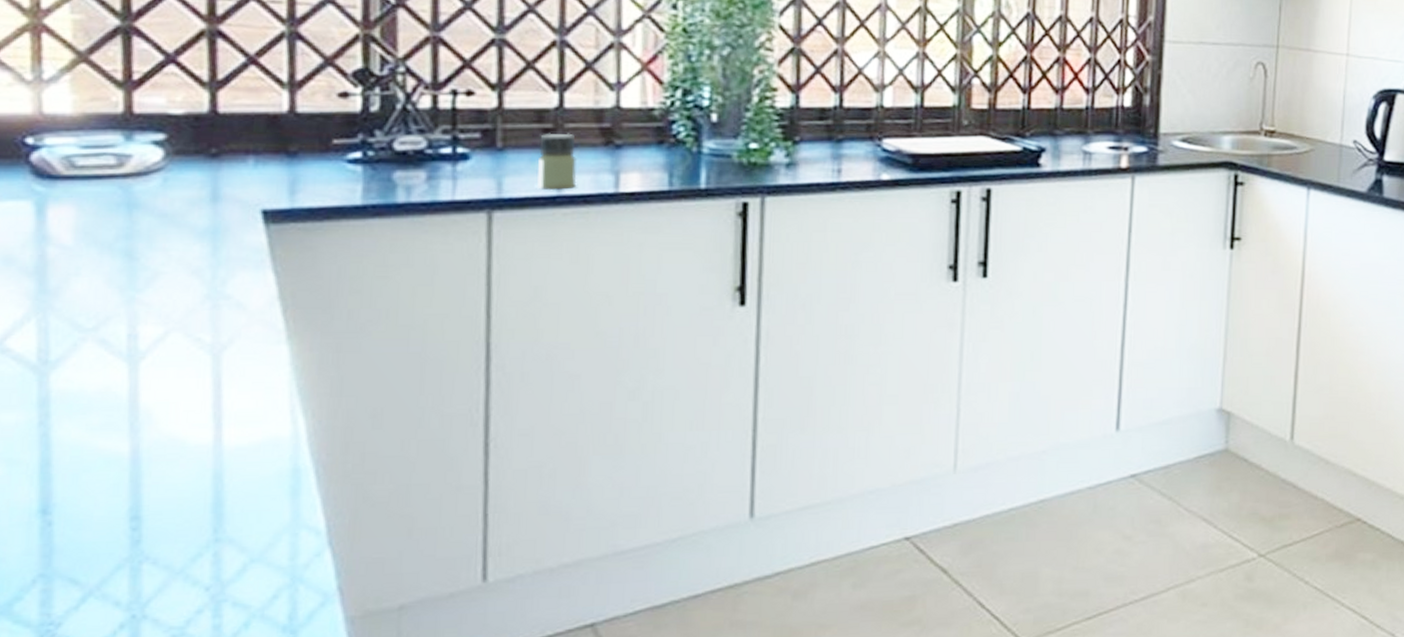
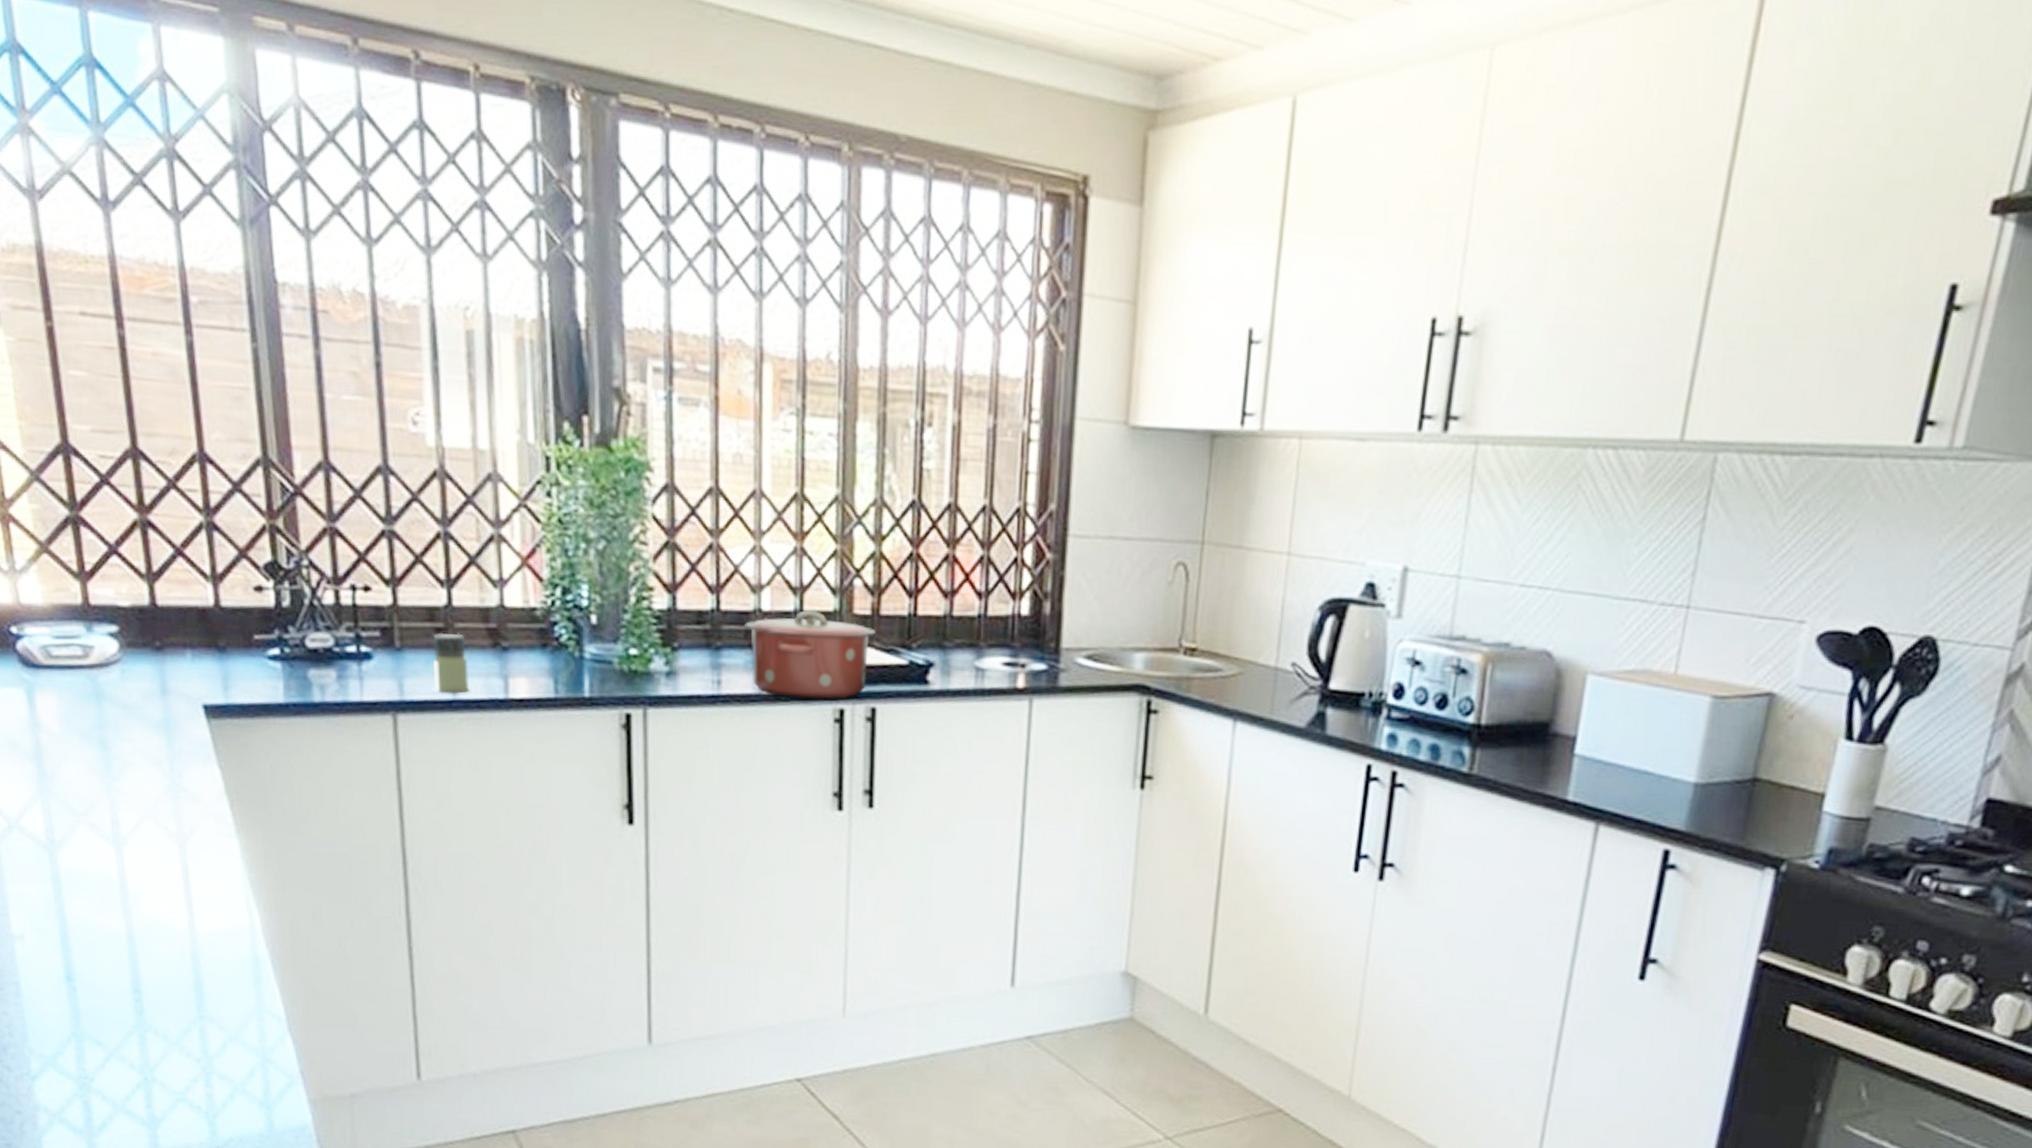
casserole: none [867,106,992,184] -> present [745,610,875,700]

